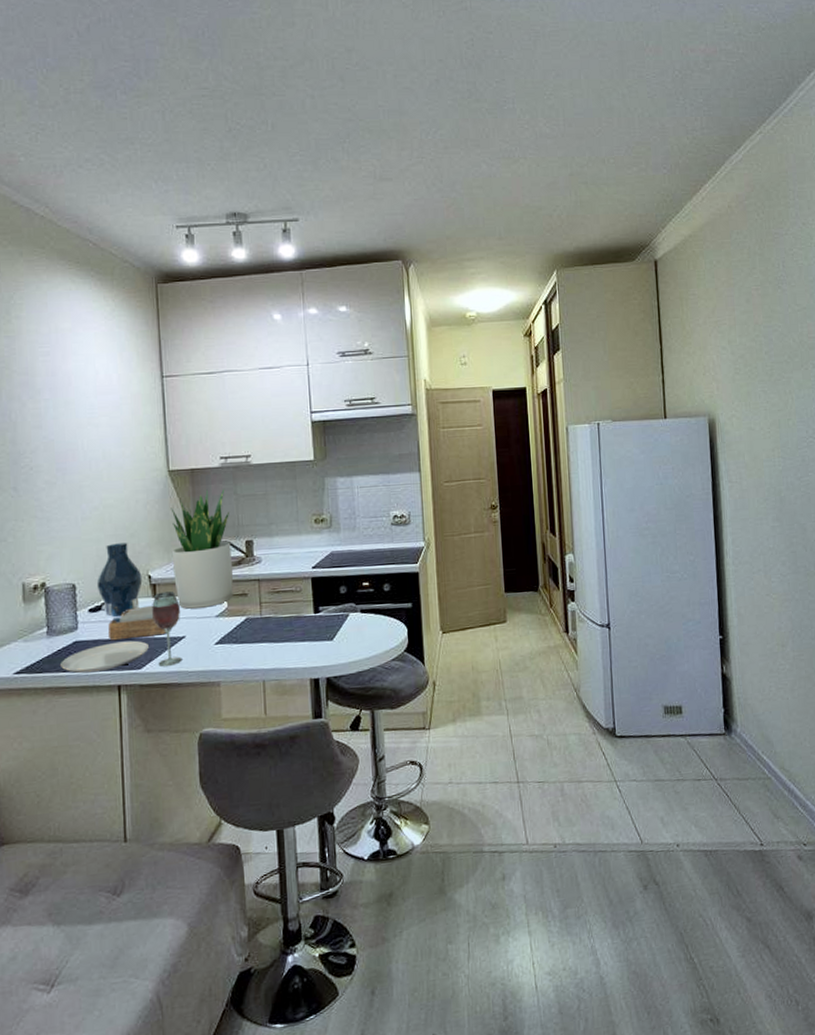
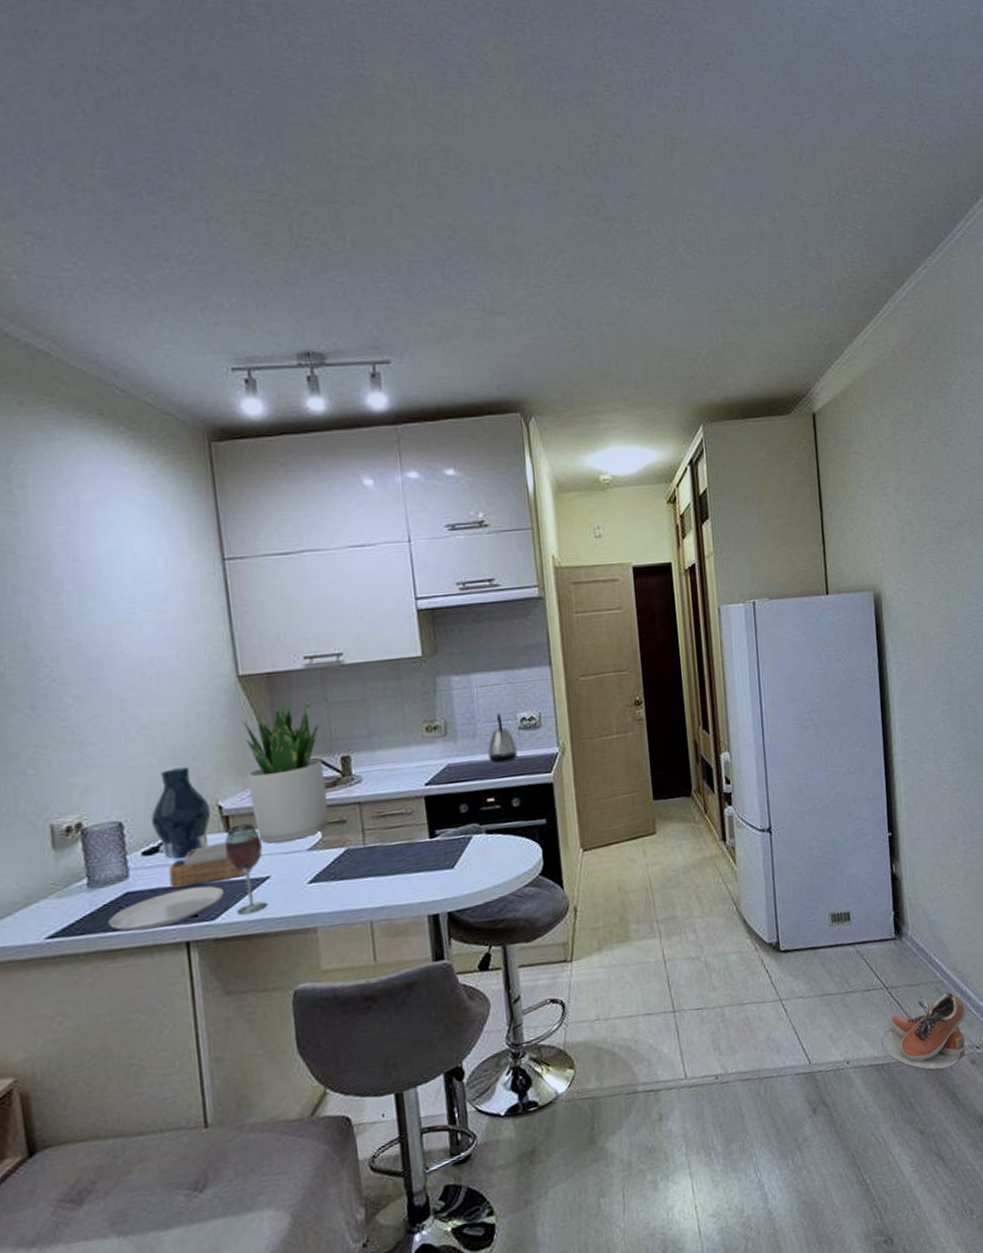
kettle: none [364,510,390,553] -> present [487,713,518,763]
shoe: none [710,788,794,862] -> present [881,992,967,1070]

